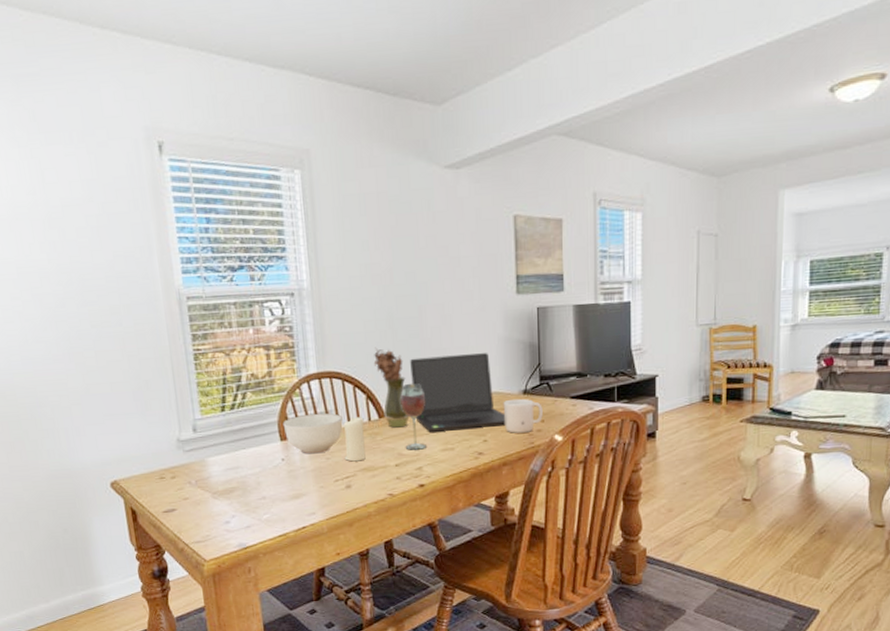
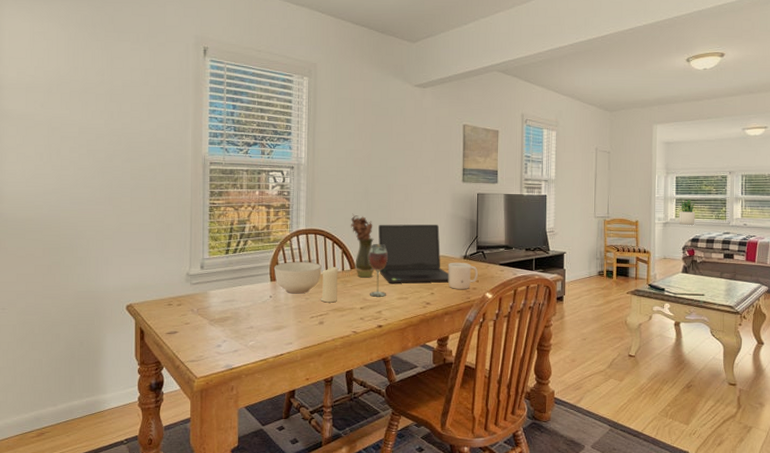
planter: none [813,289,837,326] -> present [679,199,695,225]

